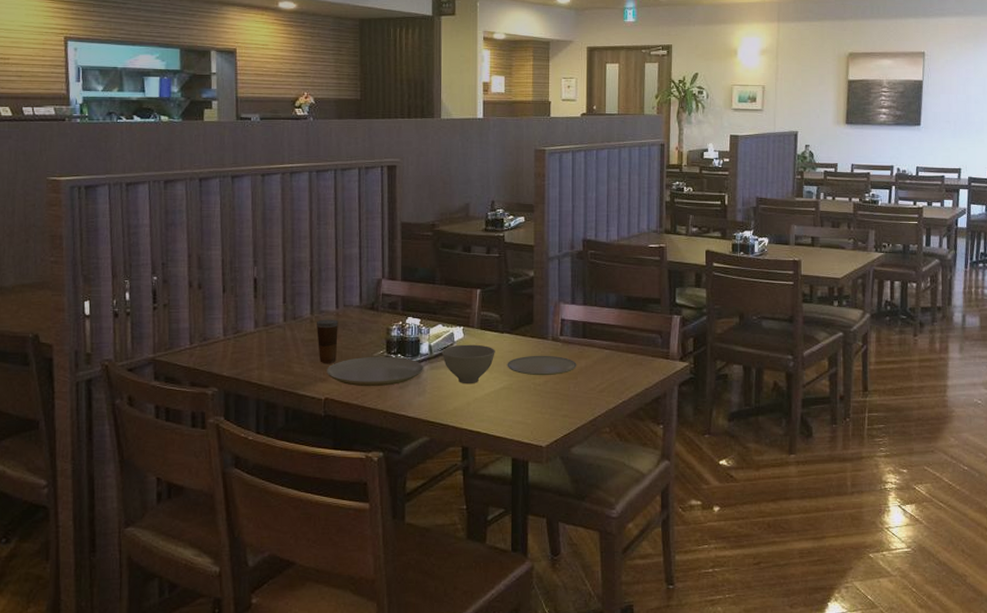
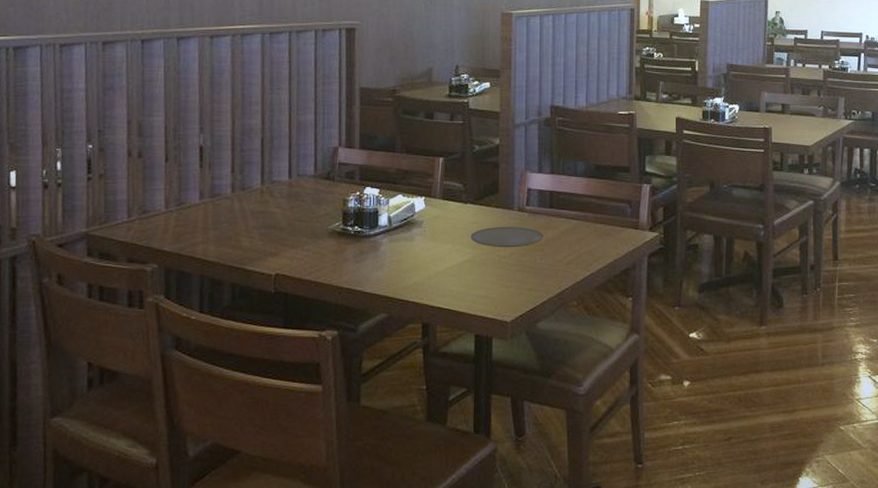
beverage cup: present [317,319,338,364] -> none [267,190,291,238]
plate: present [327,356,423,387] -> none [277,228,382,261]
bowl: present [441,344,495,384] -> none [401,215,458,258]

